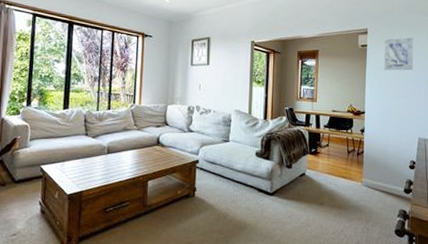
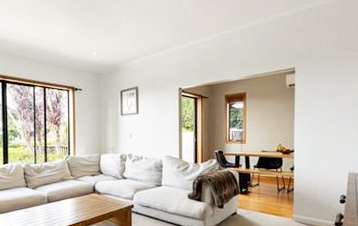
wall art: present [384,37,414,71] -> none [312,74,343,109]

